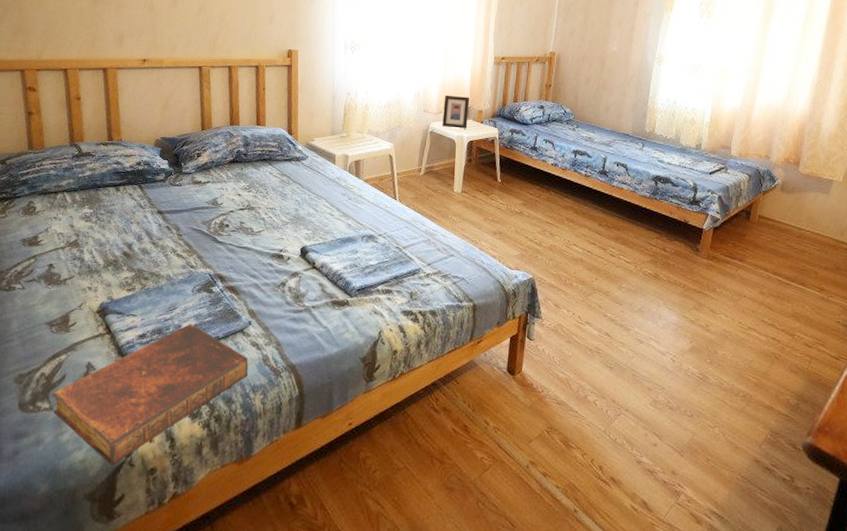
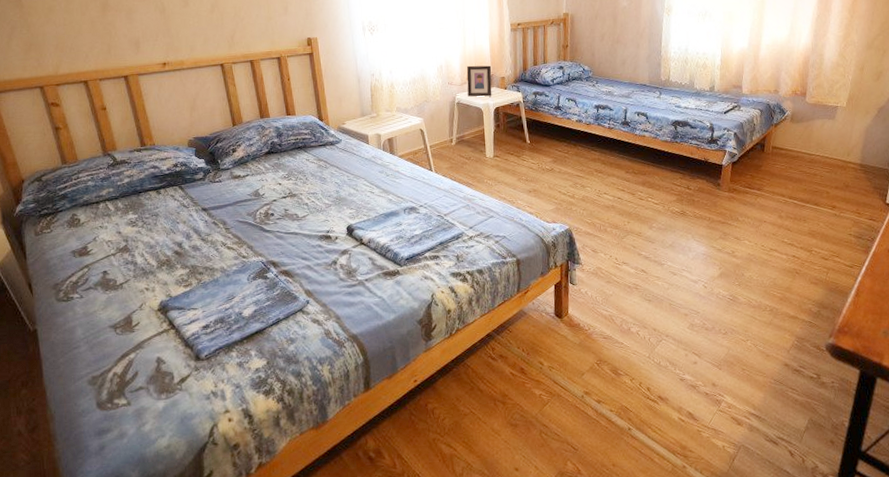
book: present [52,323,249,465] -> none [128,309,313,447]

